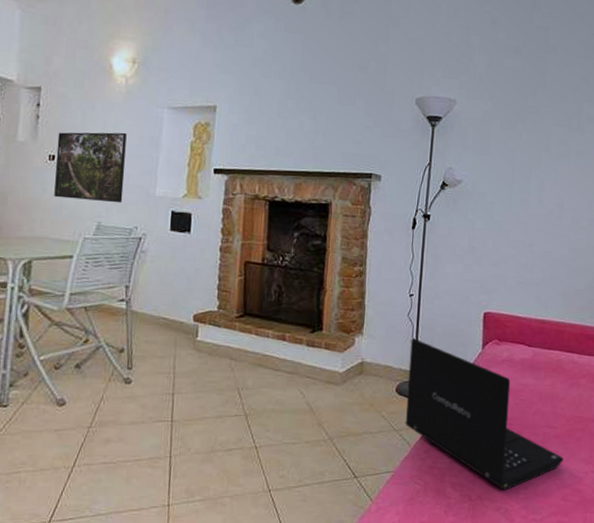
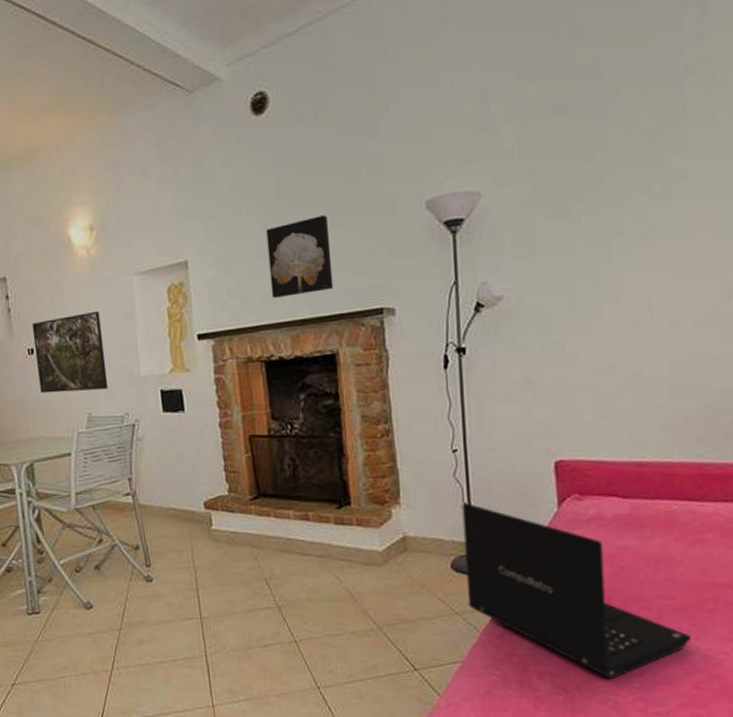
wall art: none [284,92,340,152] -> present [266,215,334,298]

